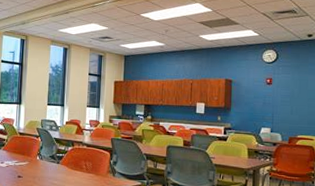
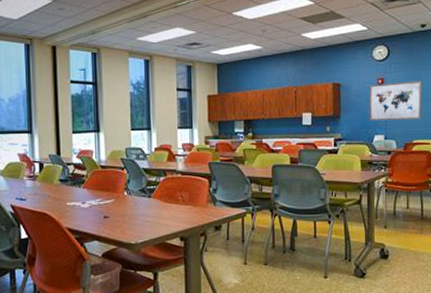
wall art: none [257,82,307,117] -> present [368,81,422,122]

